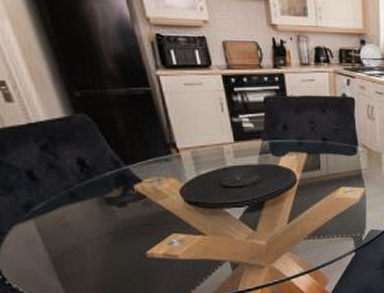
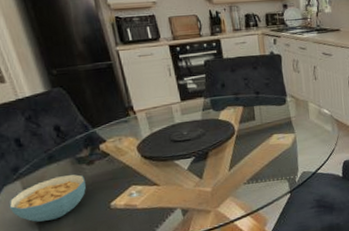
cereal bowl: none [20,216,117,268] -> present [9,174,86,222]

